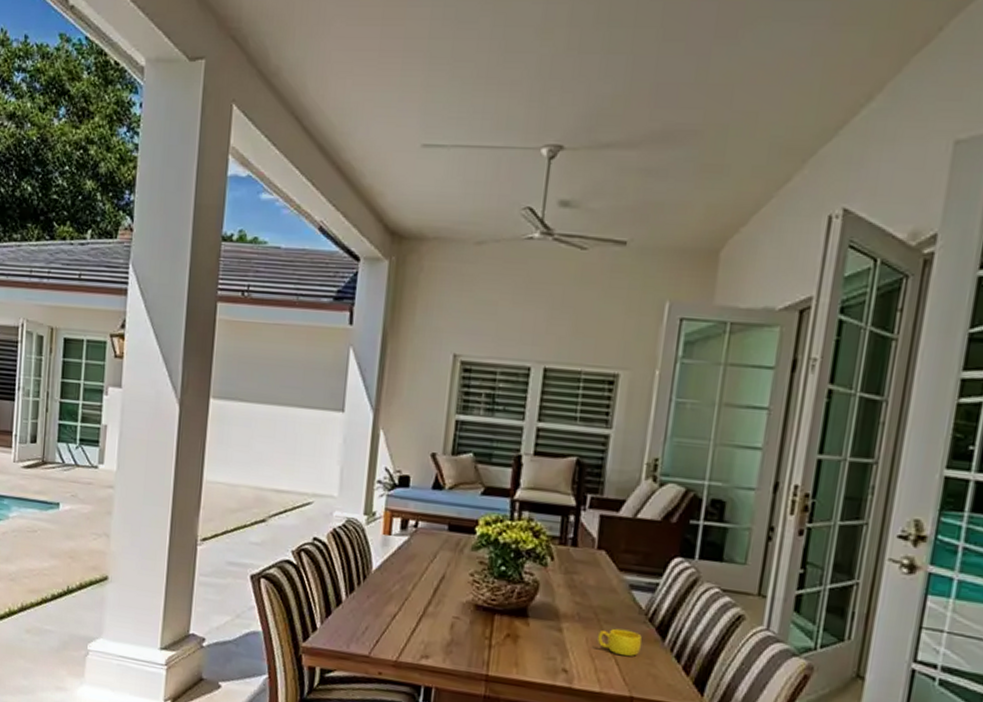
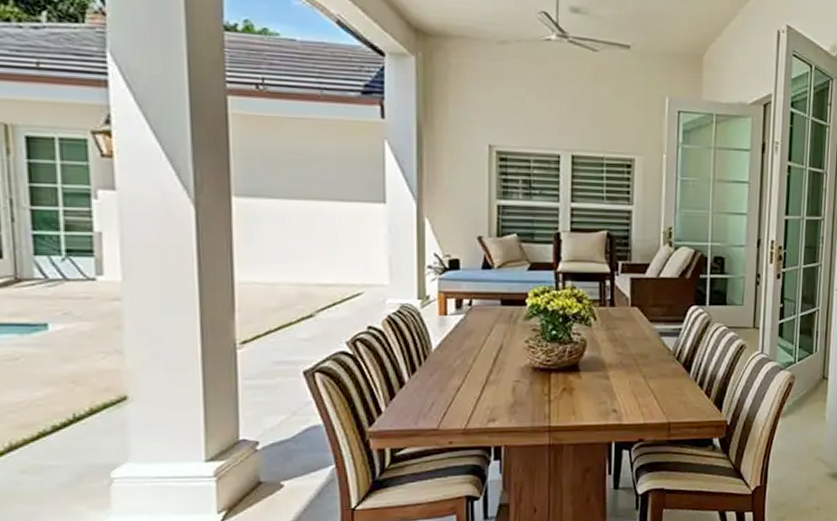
cup: present [598,628,642,657] -> none [639,369,673,391]

